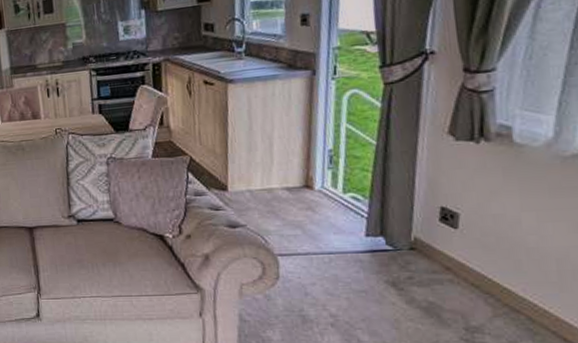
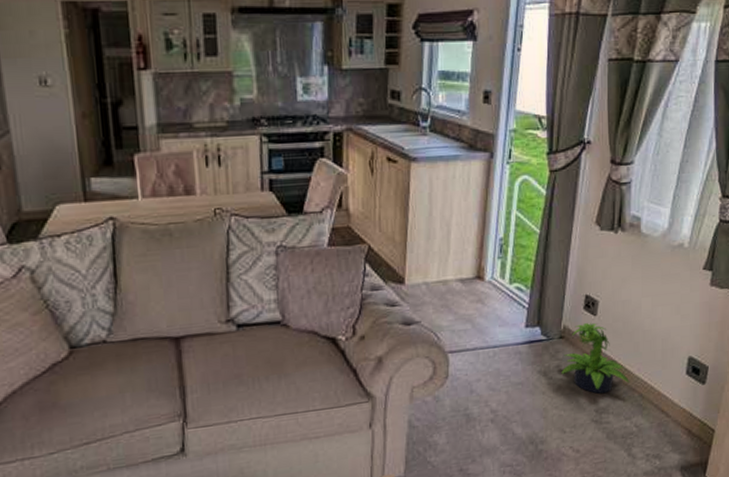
potted plant: none [415,236,512,312] -> present [561,323,630,394]

